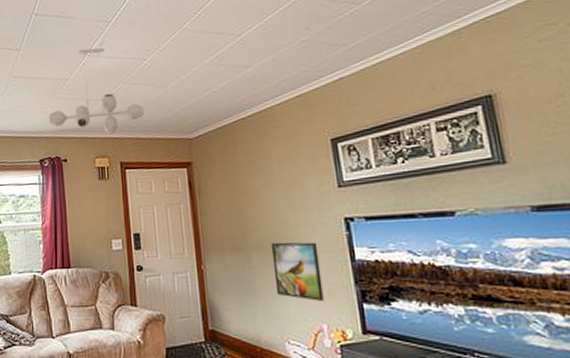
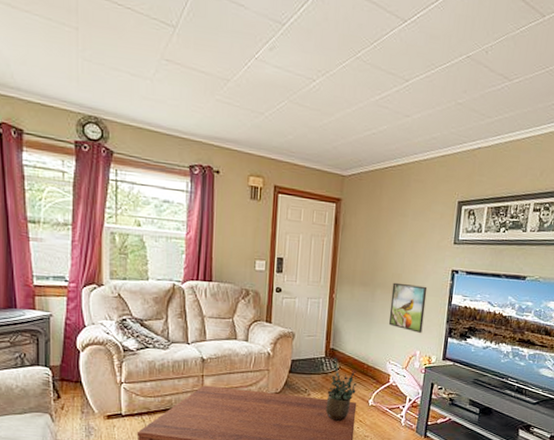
ceiling light fixture: present [49,47,144,134] -> none [204,48,305,154]

